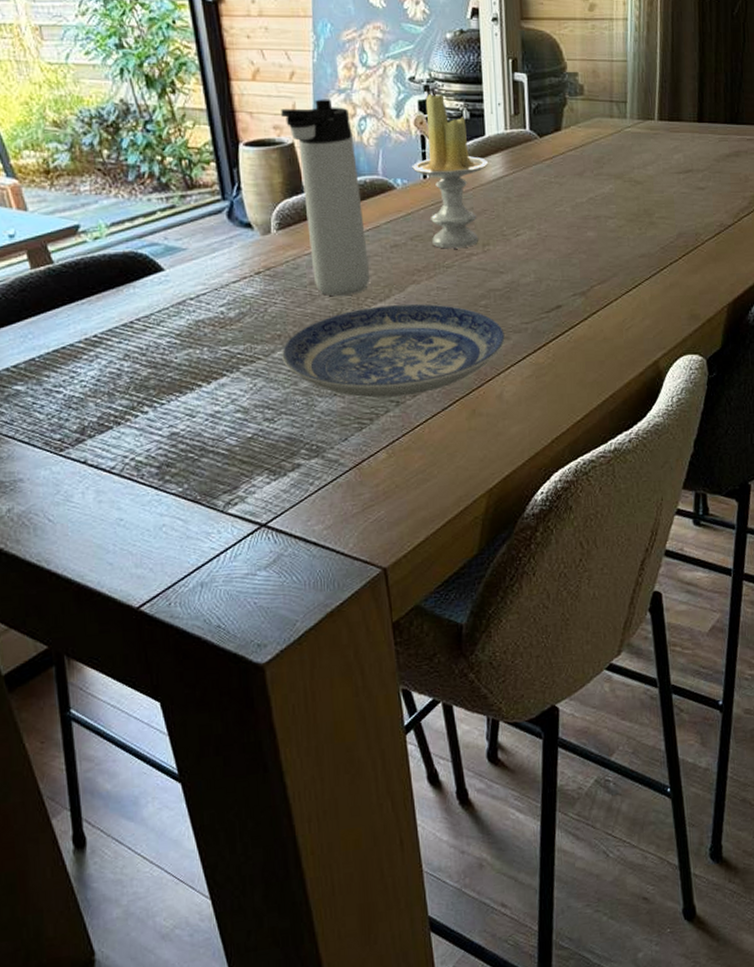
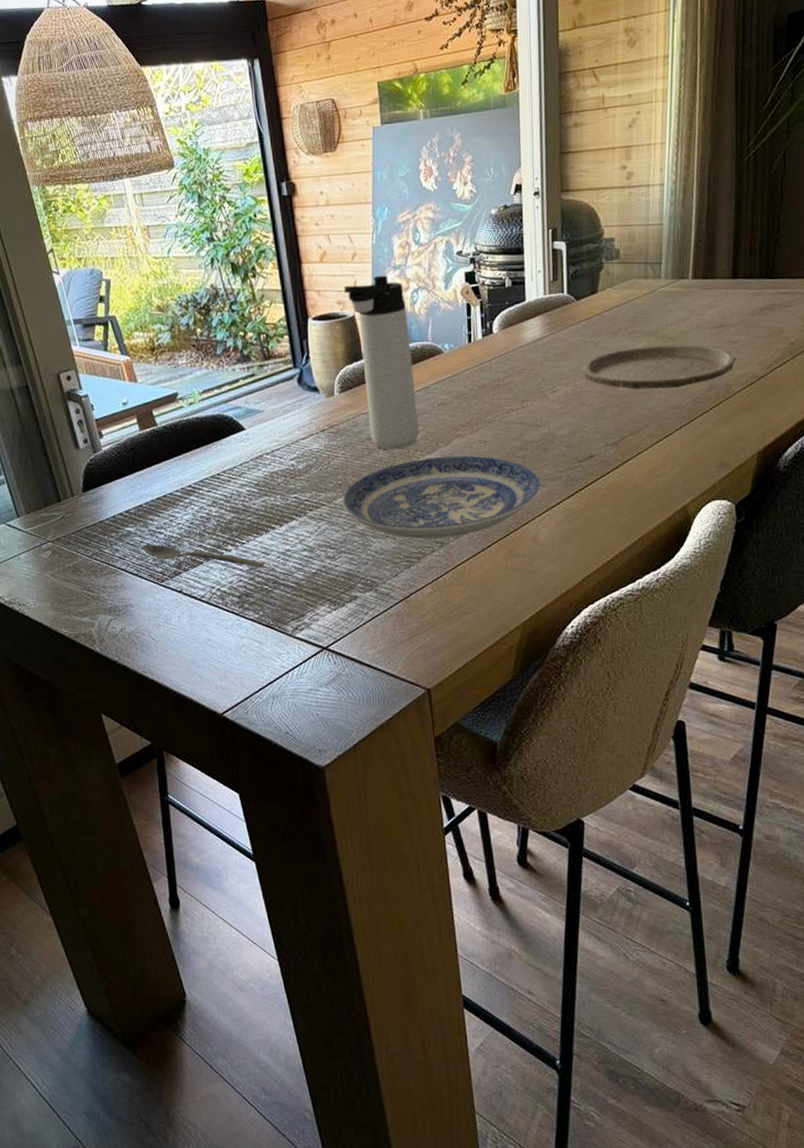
spoon: none [34,405,190,433] -> present [142,544,265,568]
candle: present [412,93,489,249] -> none [458,265,529,406]
plate: none [547,189,705,236] -> present [582,344,737,390]

